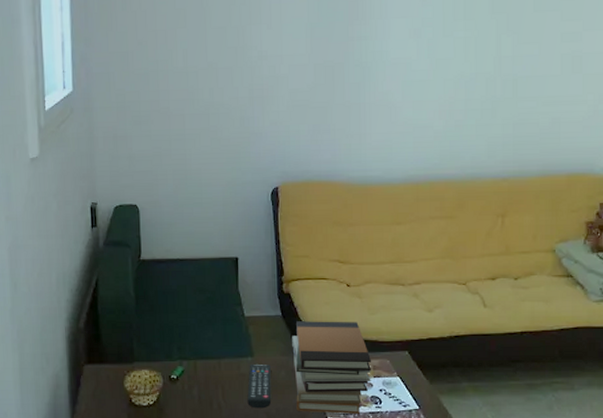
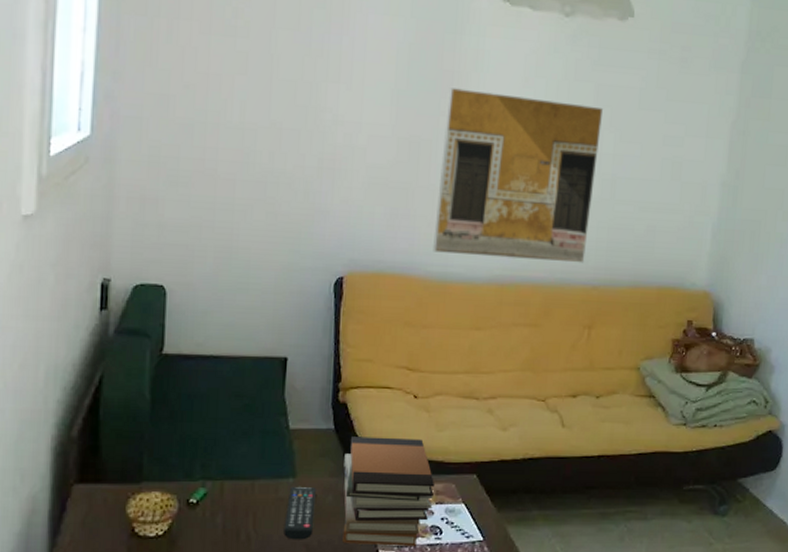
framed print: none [352,14,500,160] -> present [433,88,604,263]

